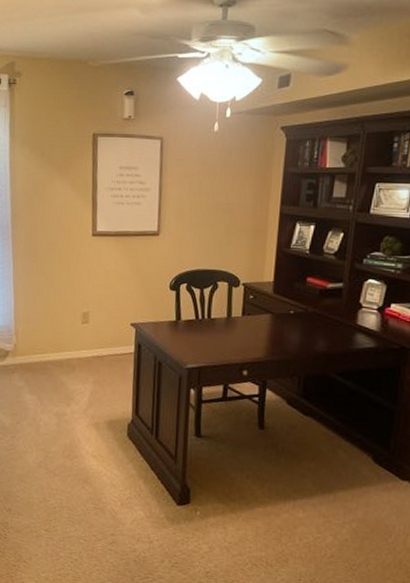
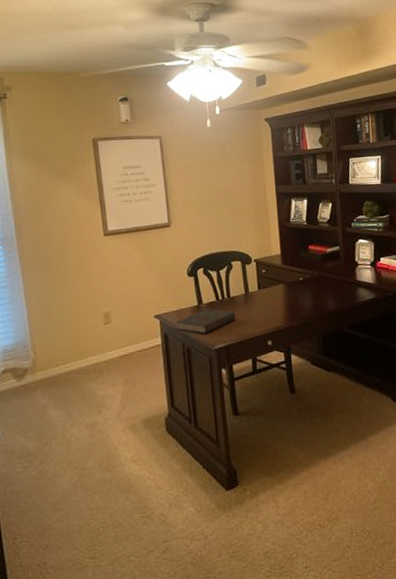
book: none [151,326,214,350] -> present [177,308,236,334]

